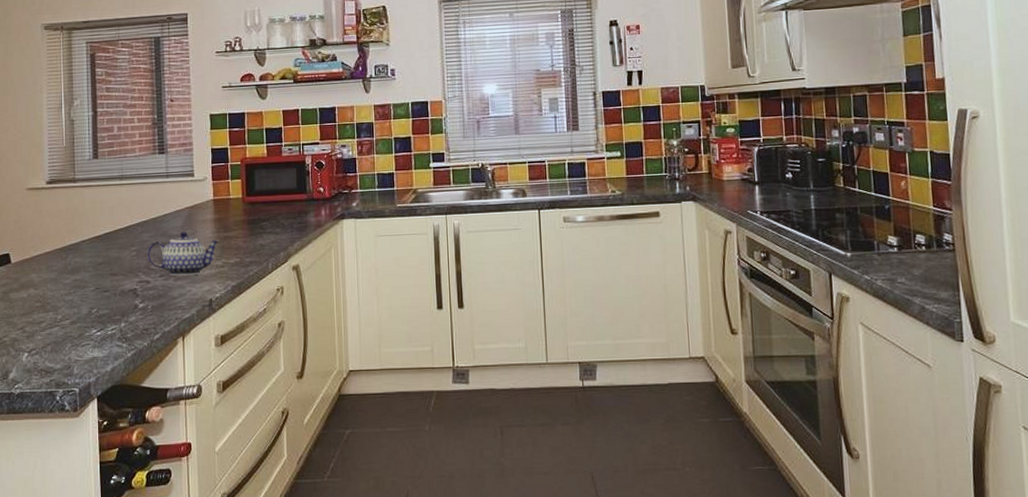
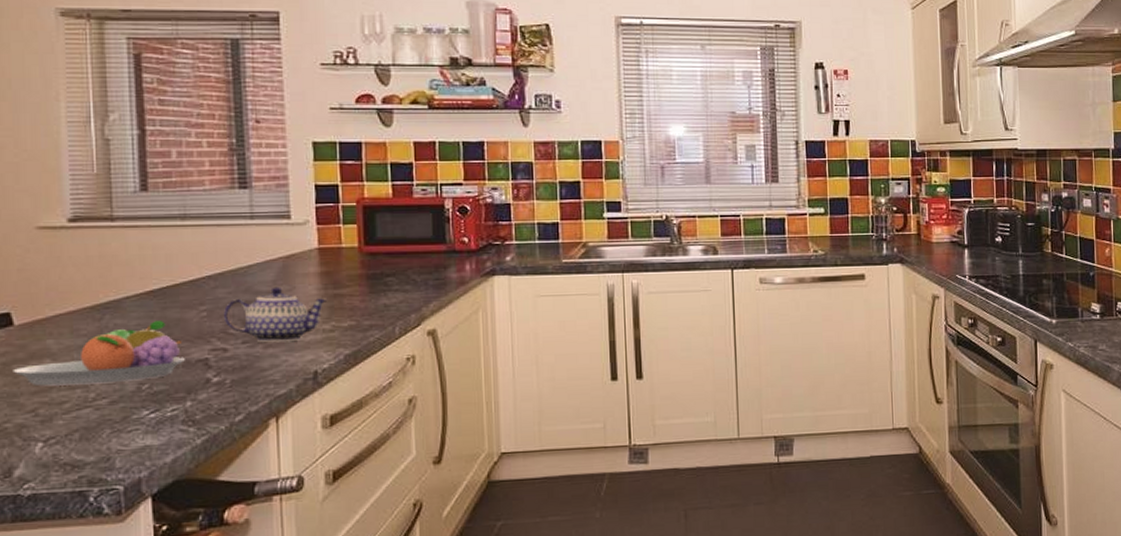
fruit bowl: none [10,259,121,310] -> present [13,321,185,386]

